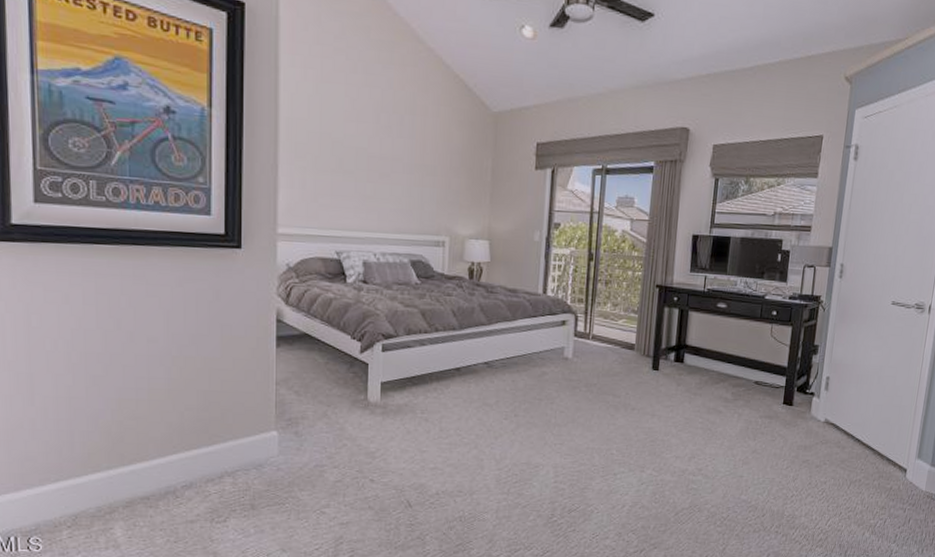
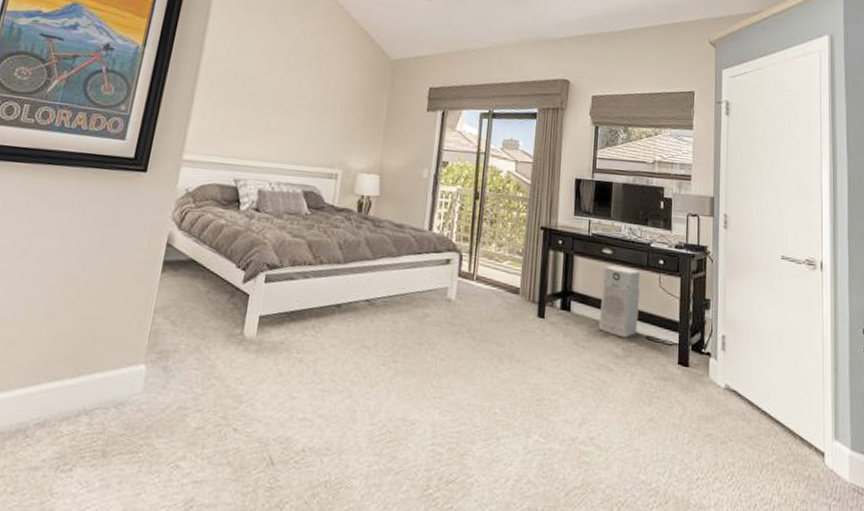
air purifier: none [710,318,753,384] -> present [598,265,640,338]

